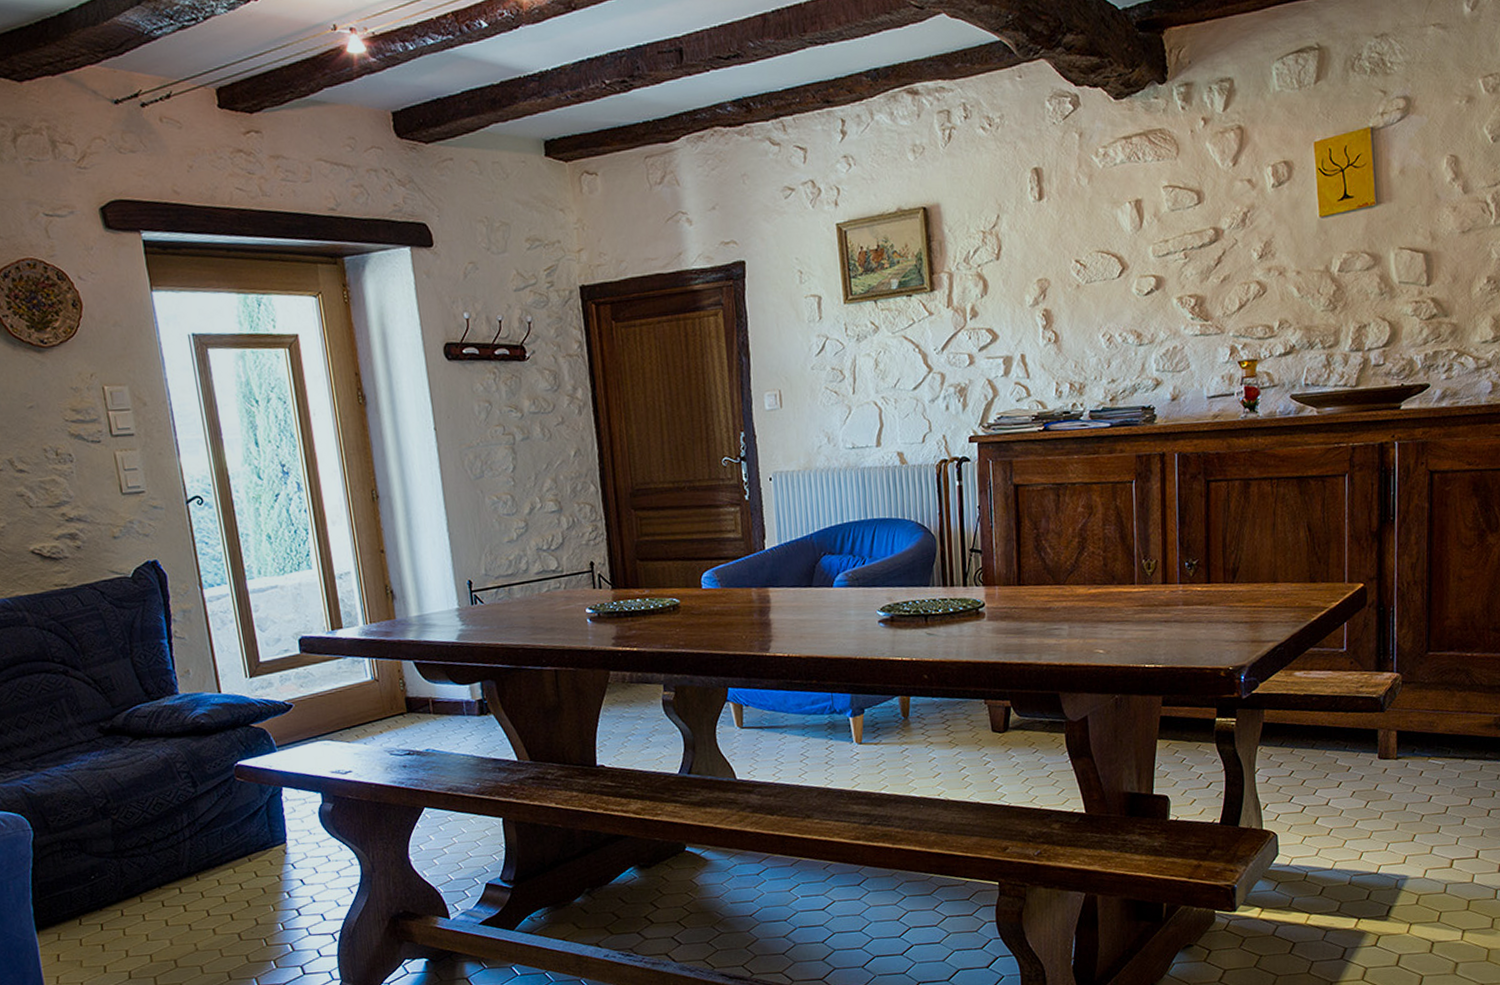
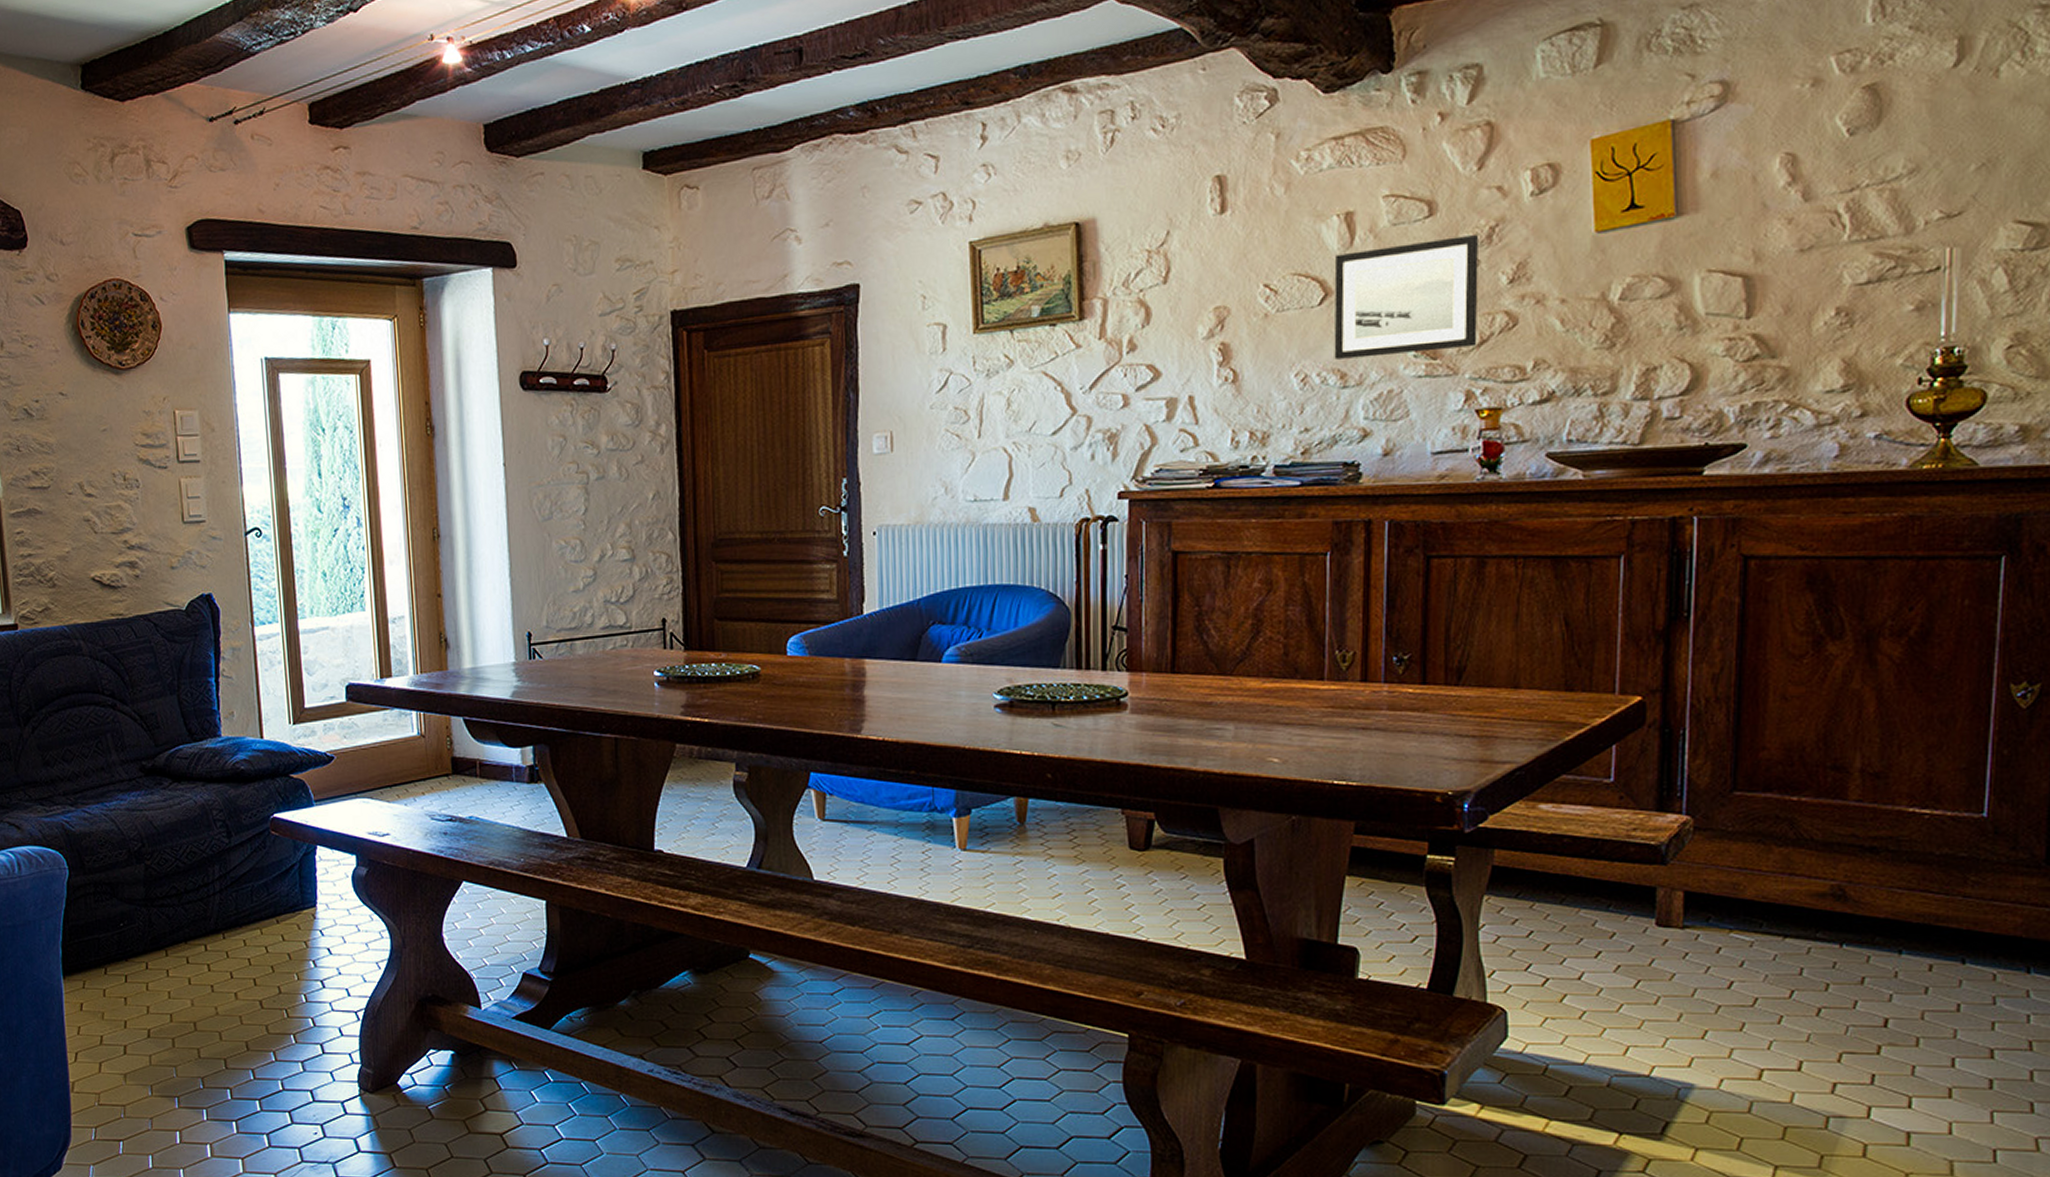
wall art: none [1129,219,1238,322] -> present [1334,235,1480,360]

